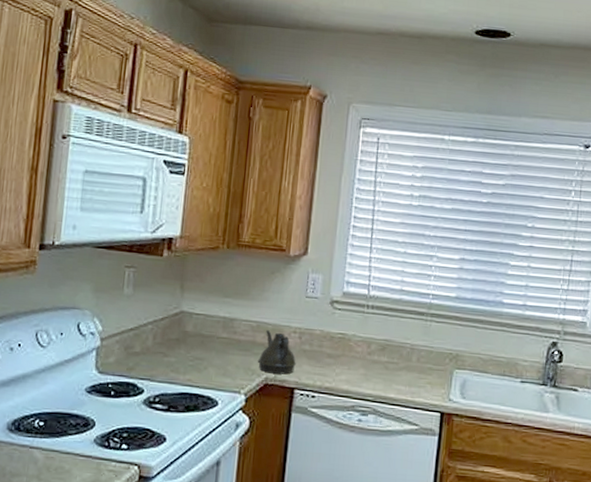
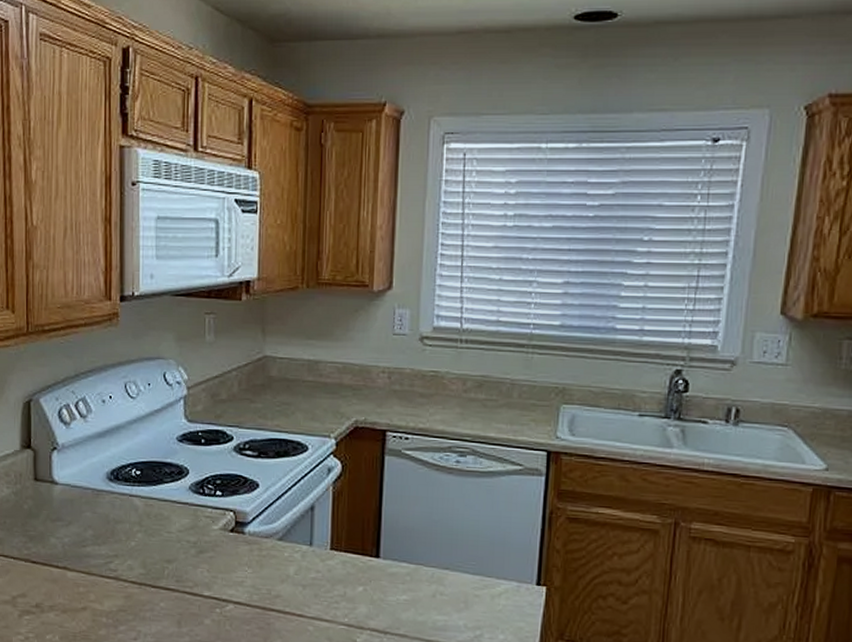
teapot: present [257,330,296,375] -> none [346,371,387,417]

